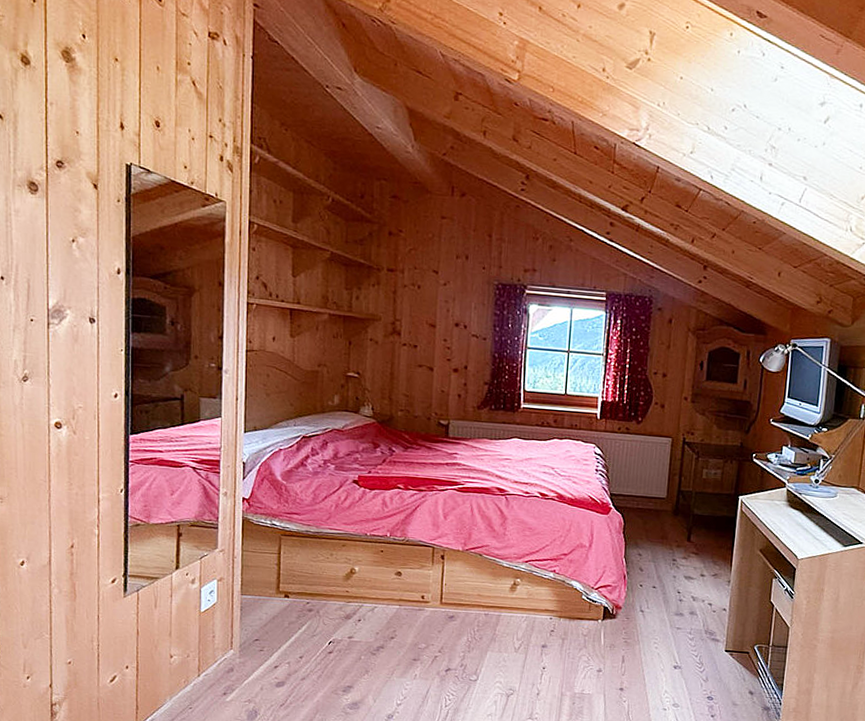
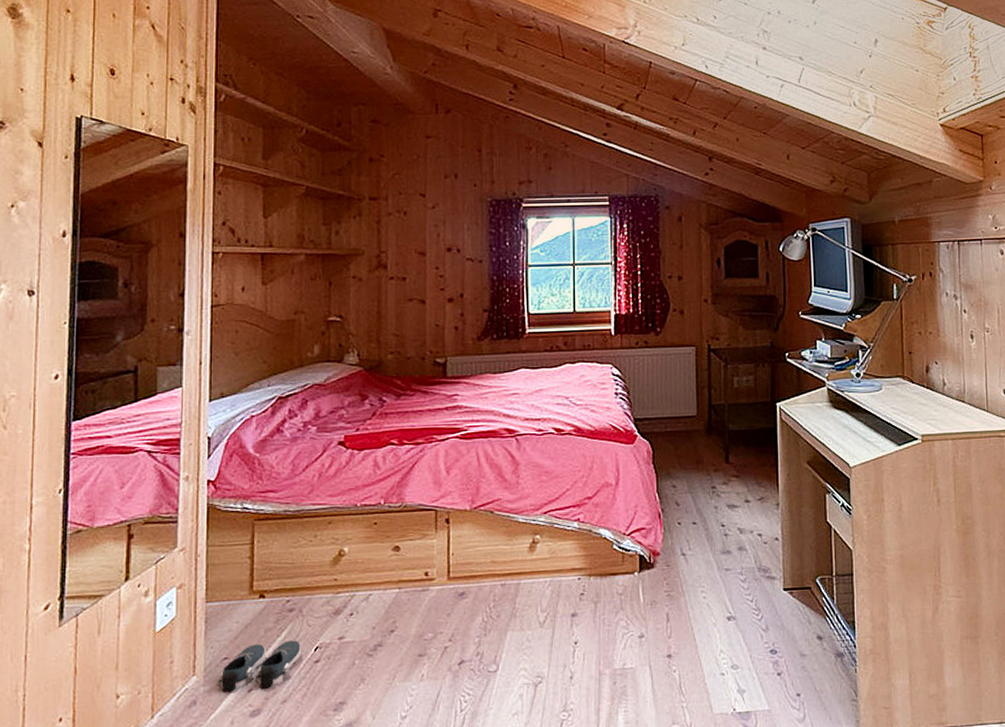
shoe: none [250,632,318,668] -> present [217,640,301,693]

